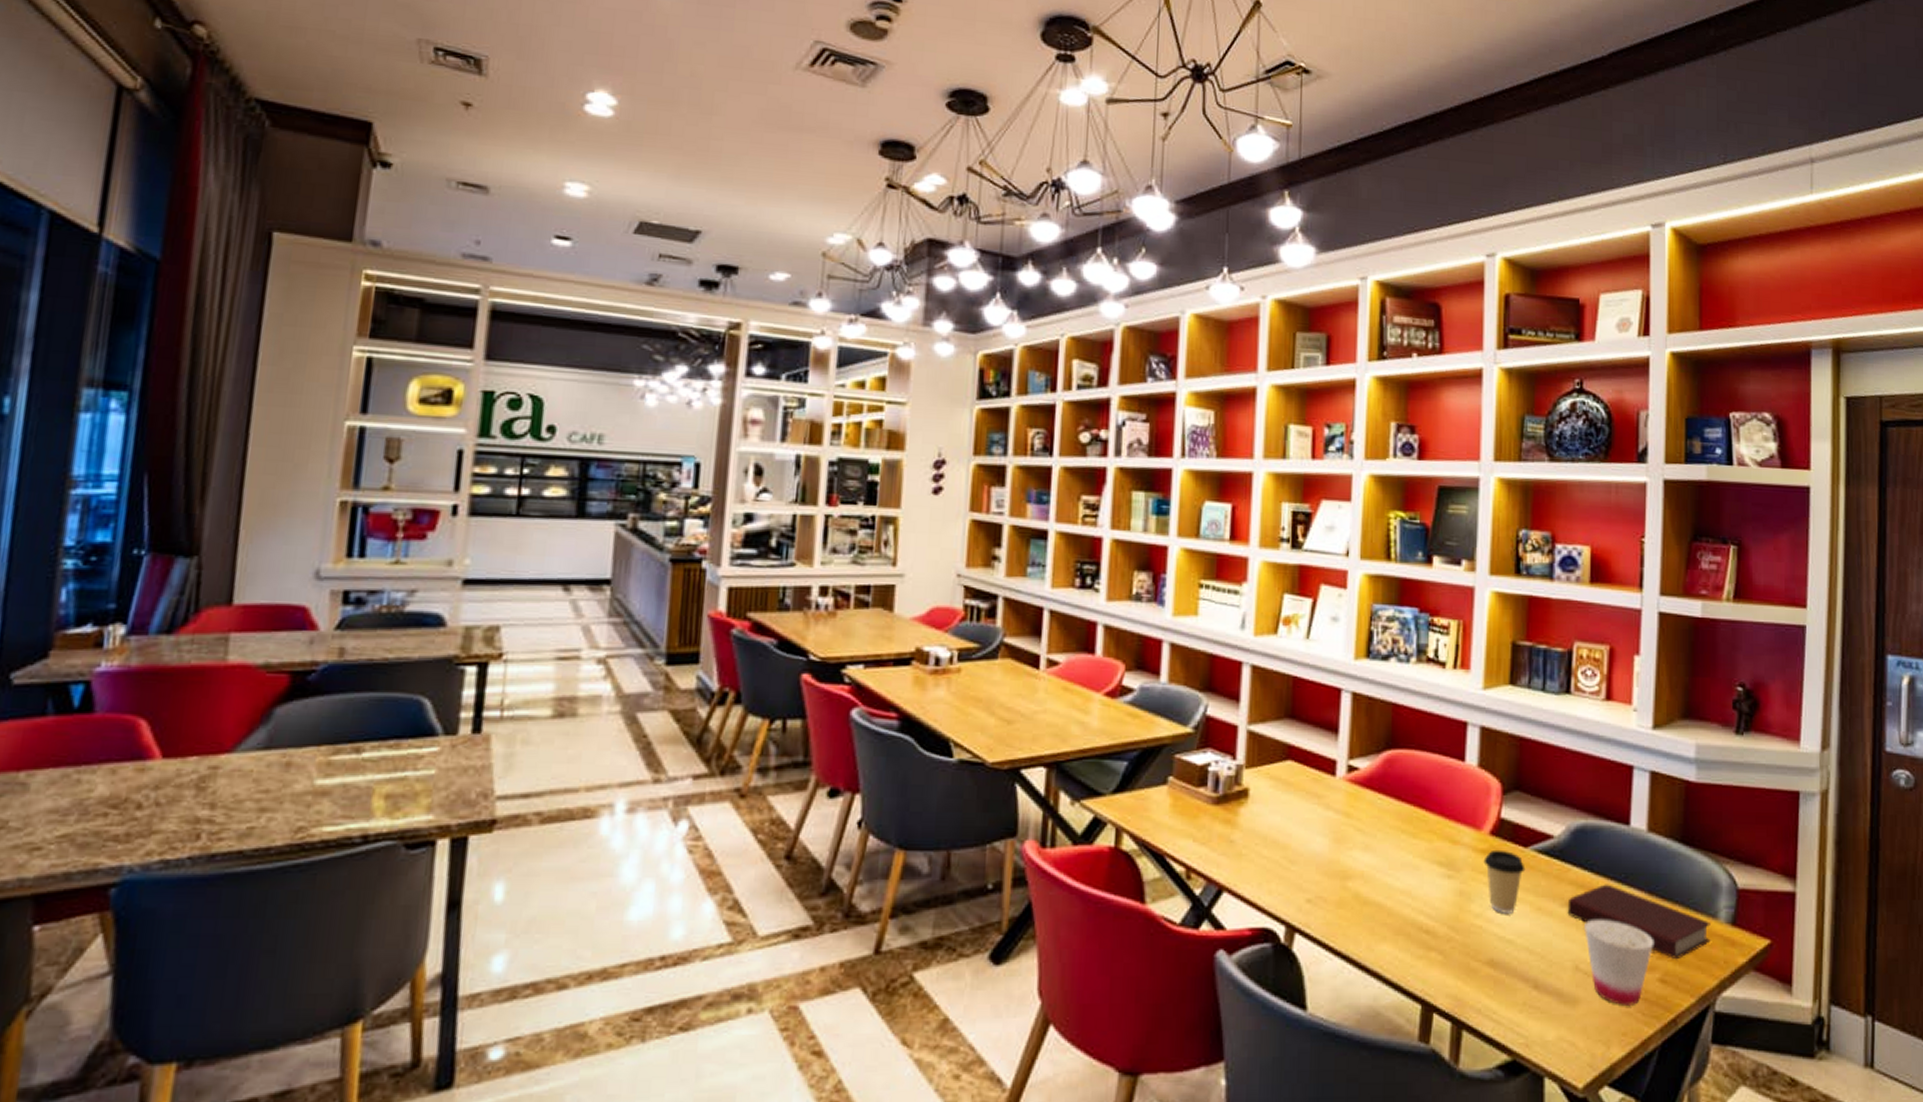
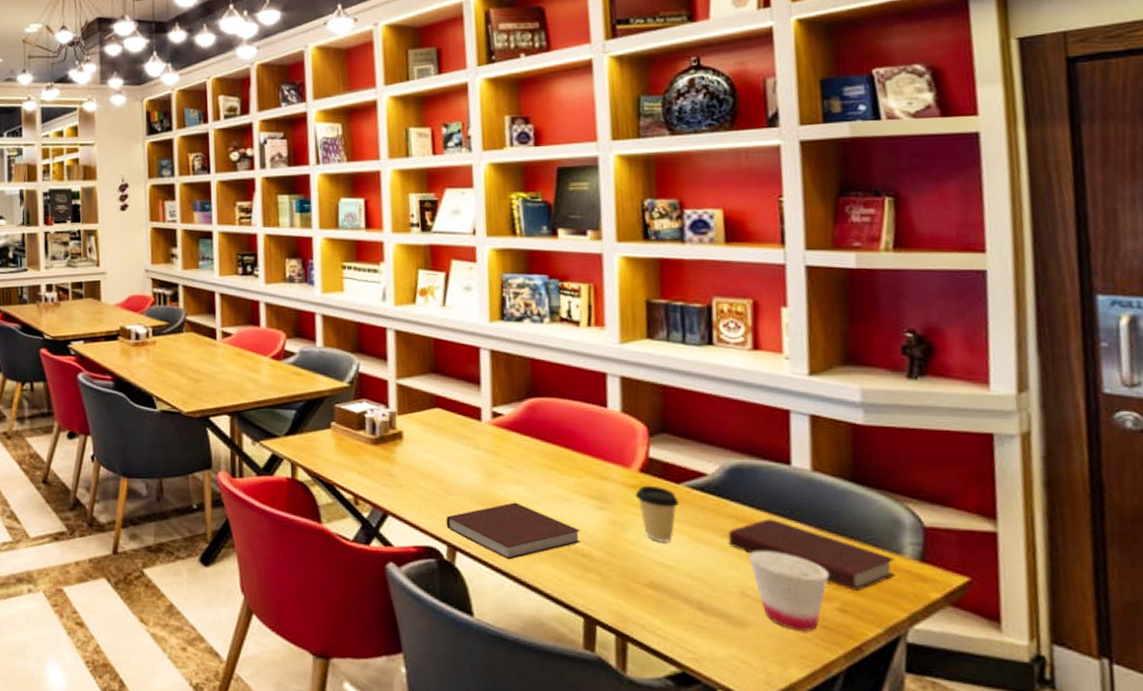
notebook: none [1287,872,1426,941] -> present [446,502,581,560]

